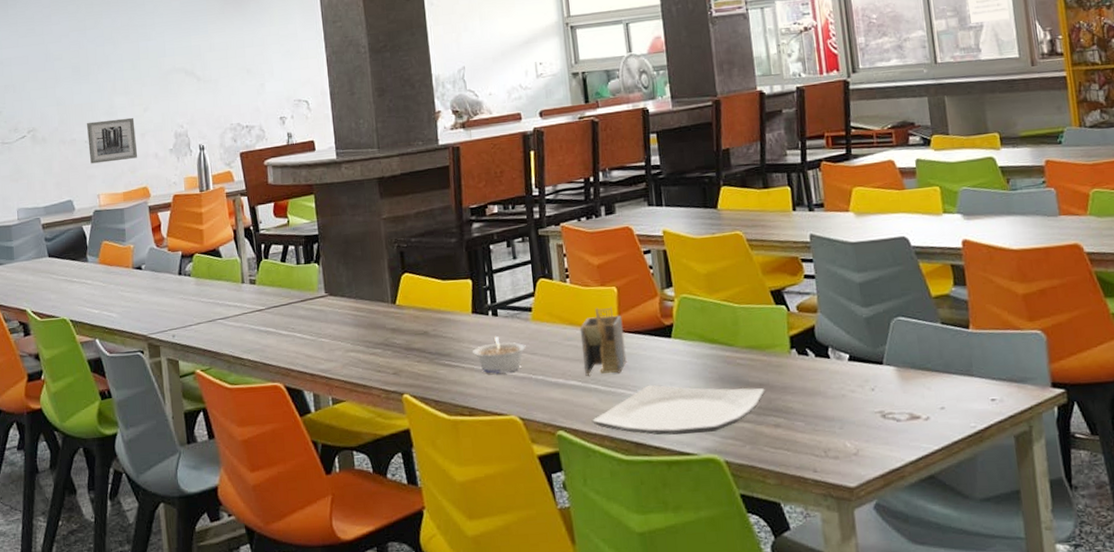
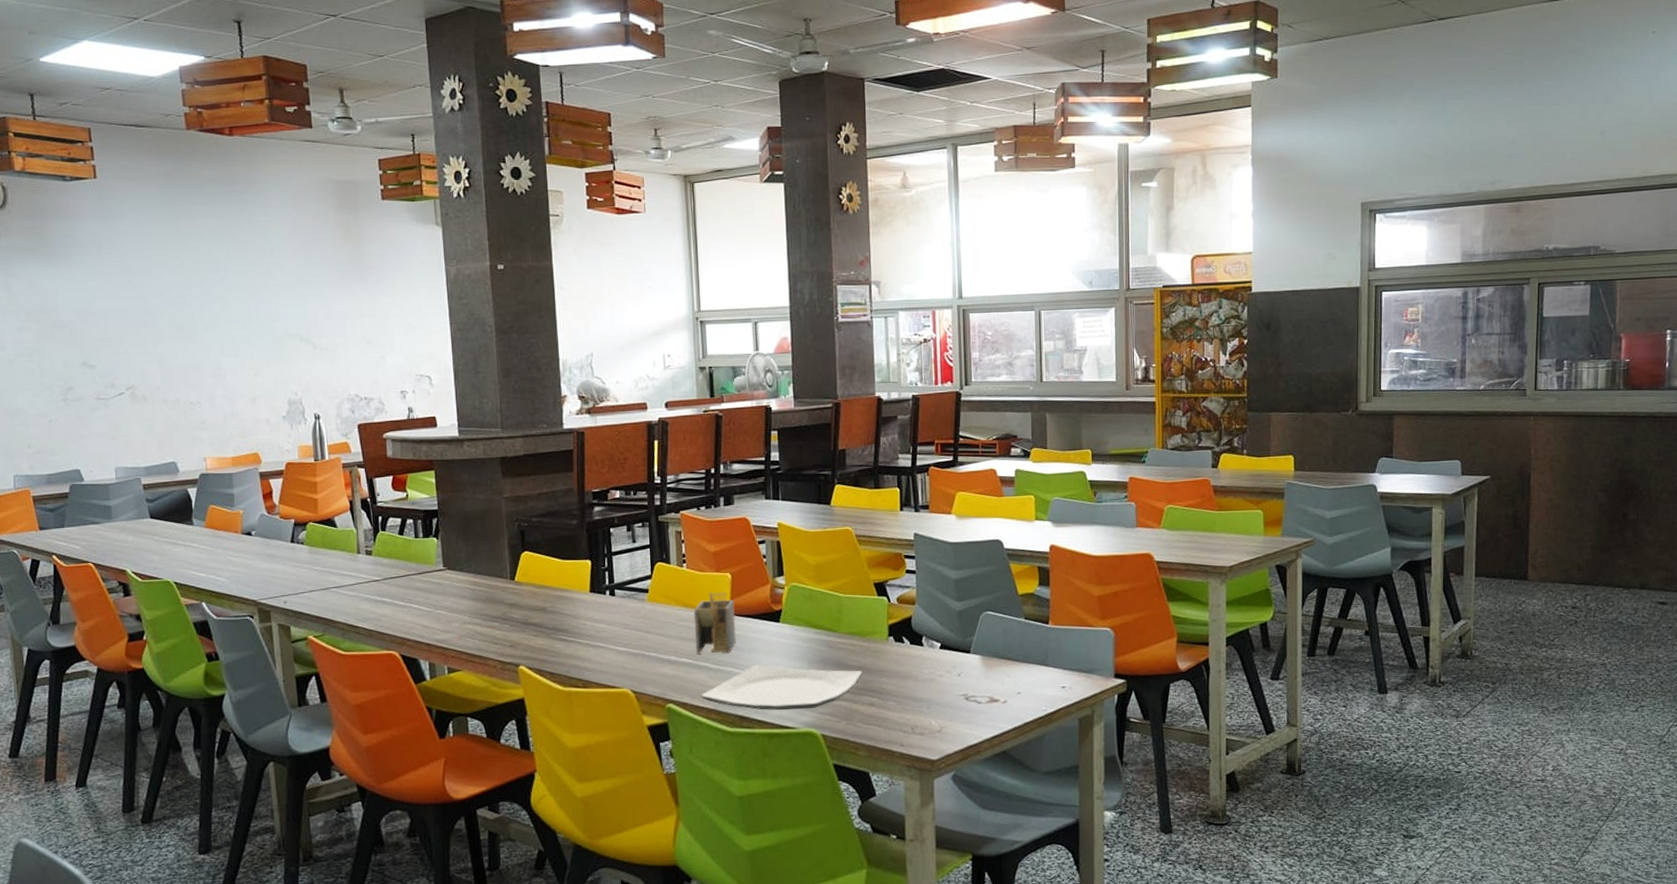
wall art: present [87,117,138,164] -> none [192,381,248,426]
legume: present [473,336,526,375] -> none [589,615,641,650]

